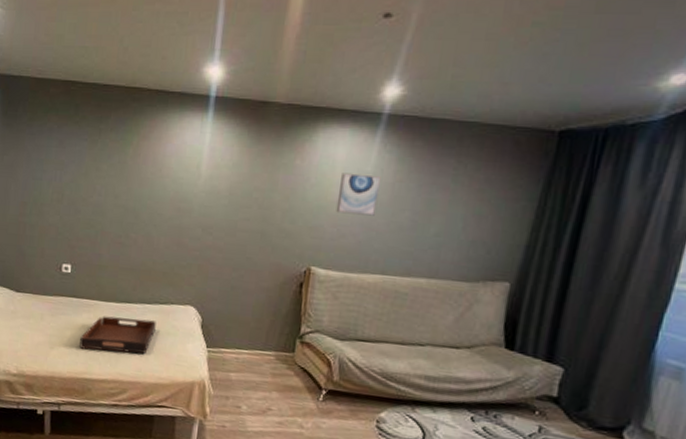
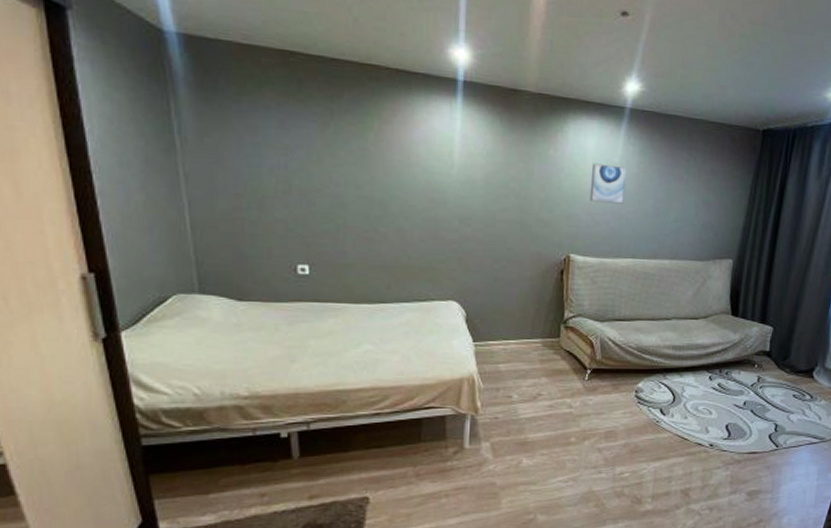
serving tray: present [79,316,156,354] -> none [328,319,417,358]

